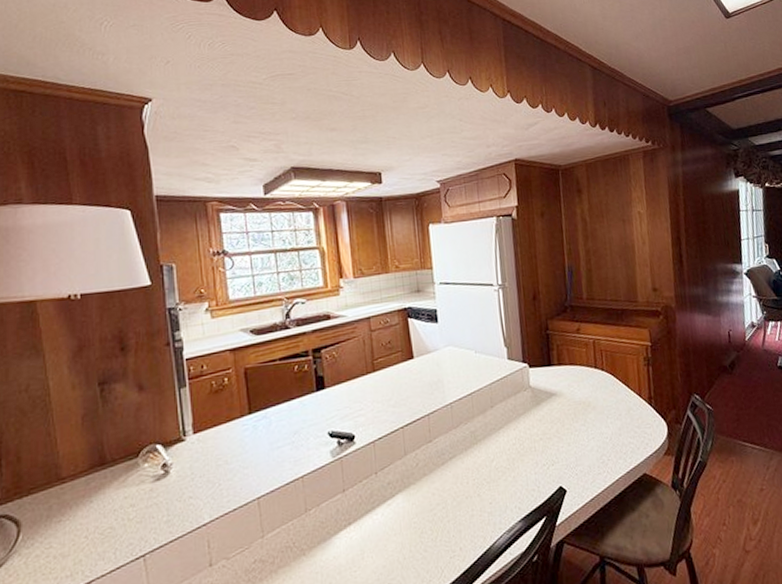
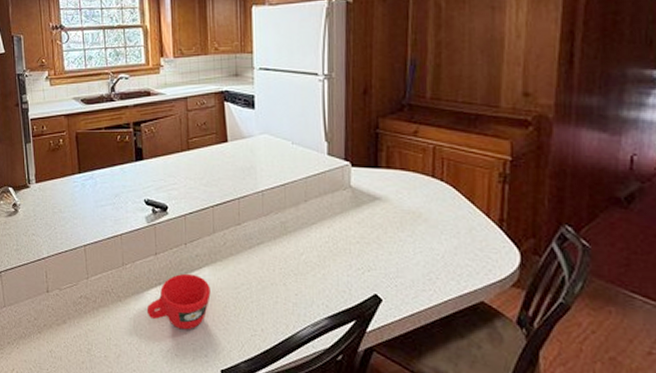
cup: none [335,504,406,571] -> present [146,273,211,330]

